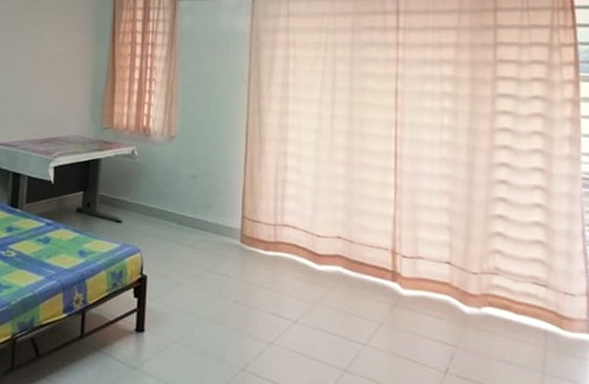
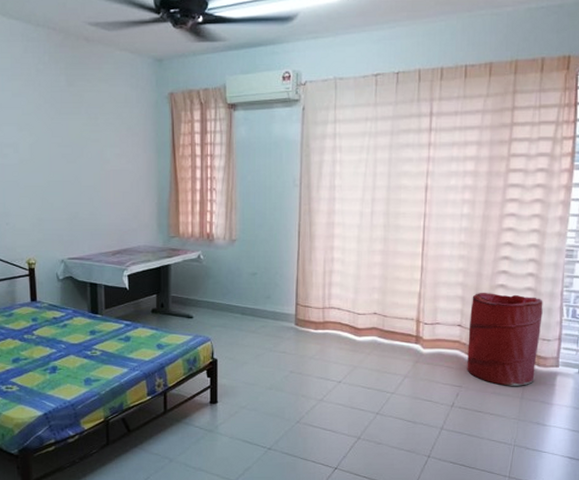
laundry hamper: none [461,222,560,356] -> present [467,292,543,386]

